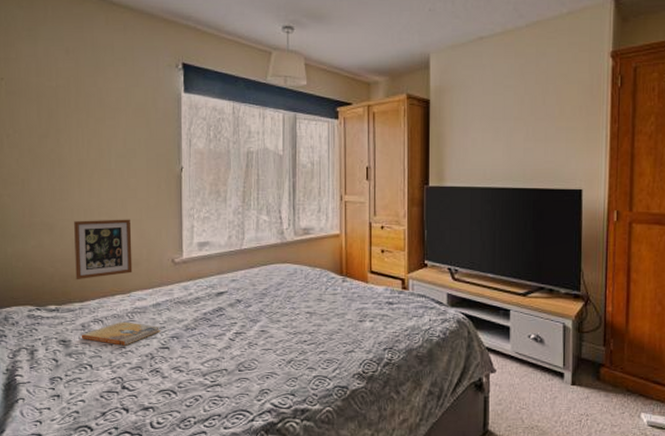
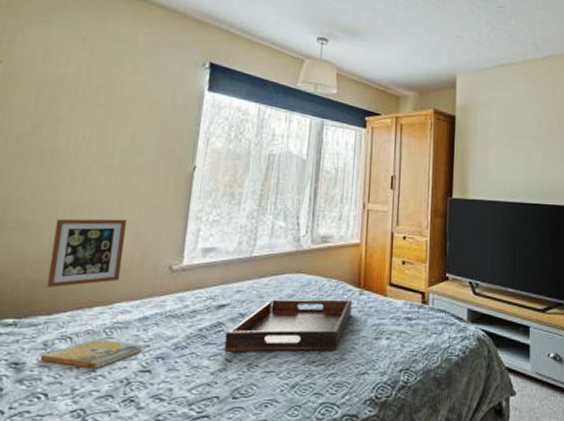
serving tray: none [227,286,336,333] -> present [224,299,352,352]

